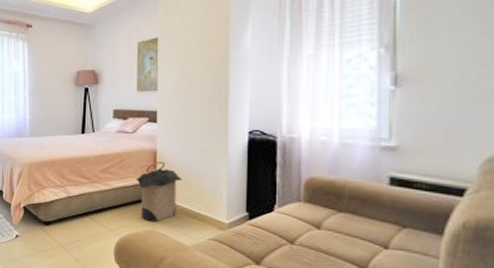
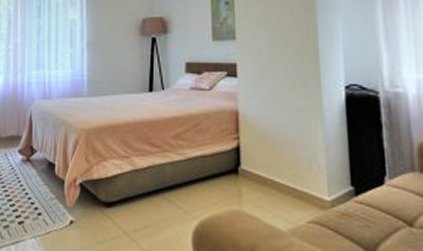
laundry hamper: present [135,161,182,222] -> none [215,123,271,201]

